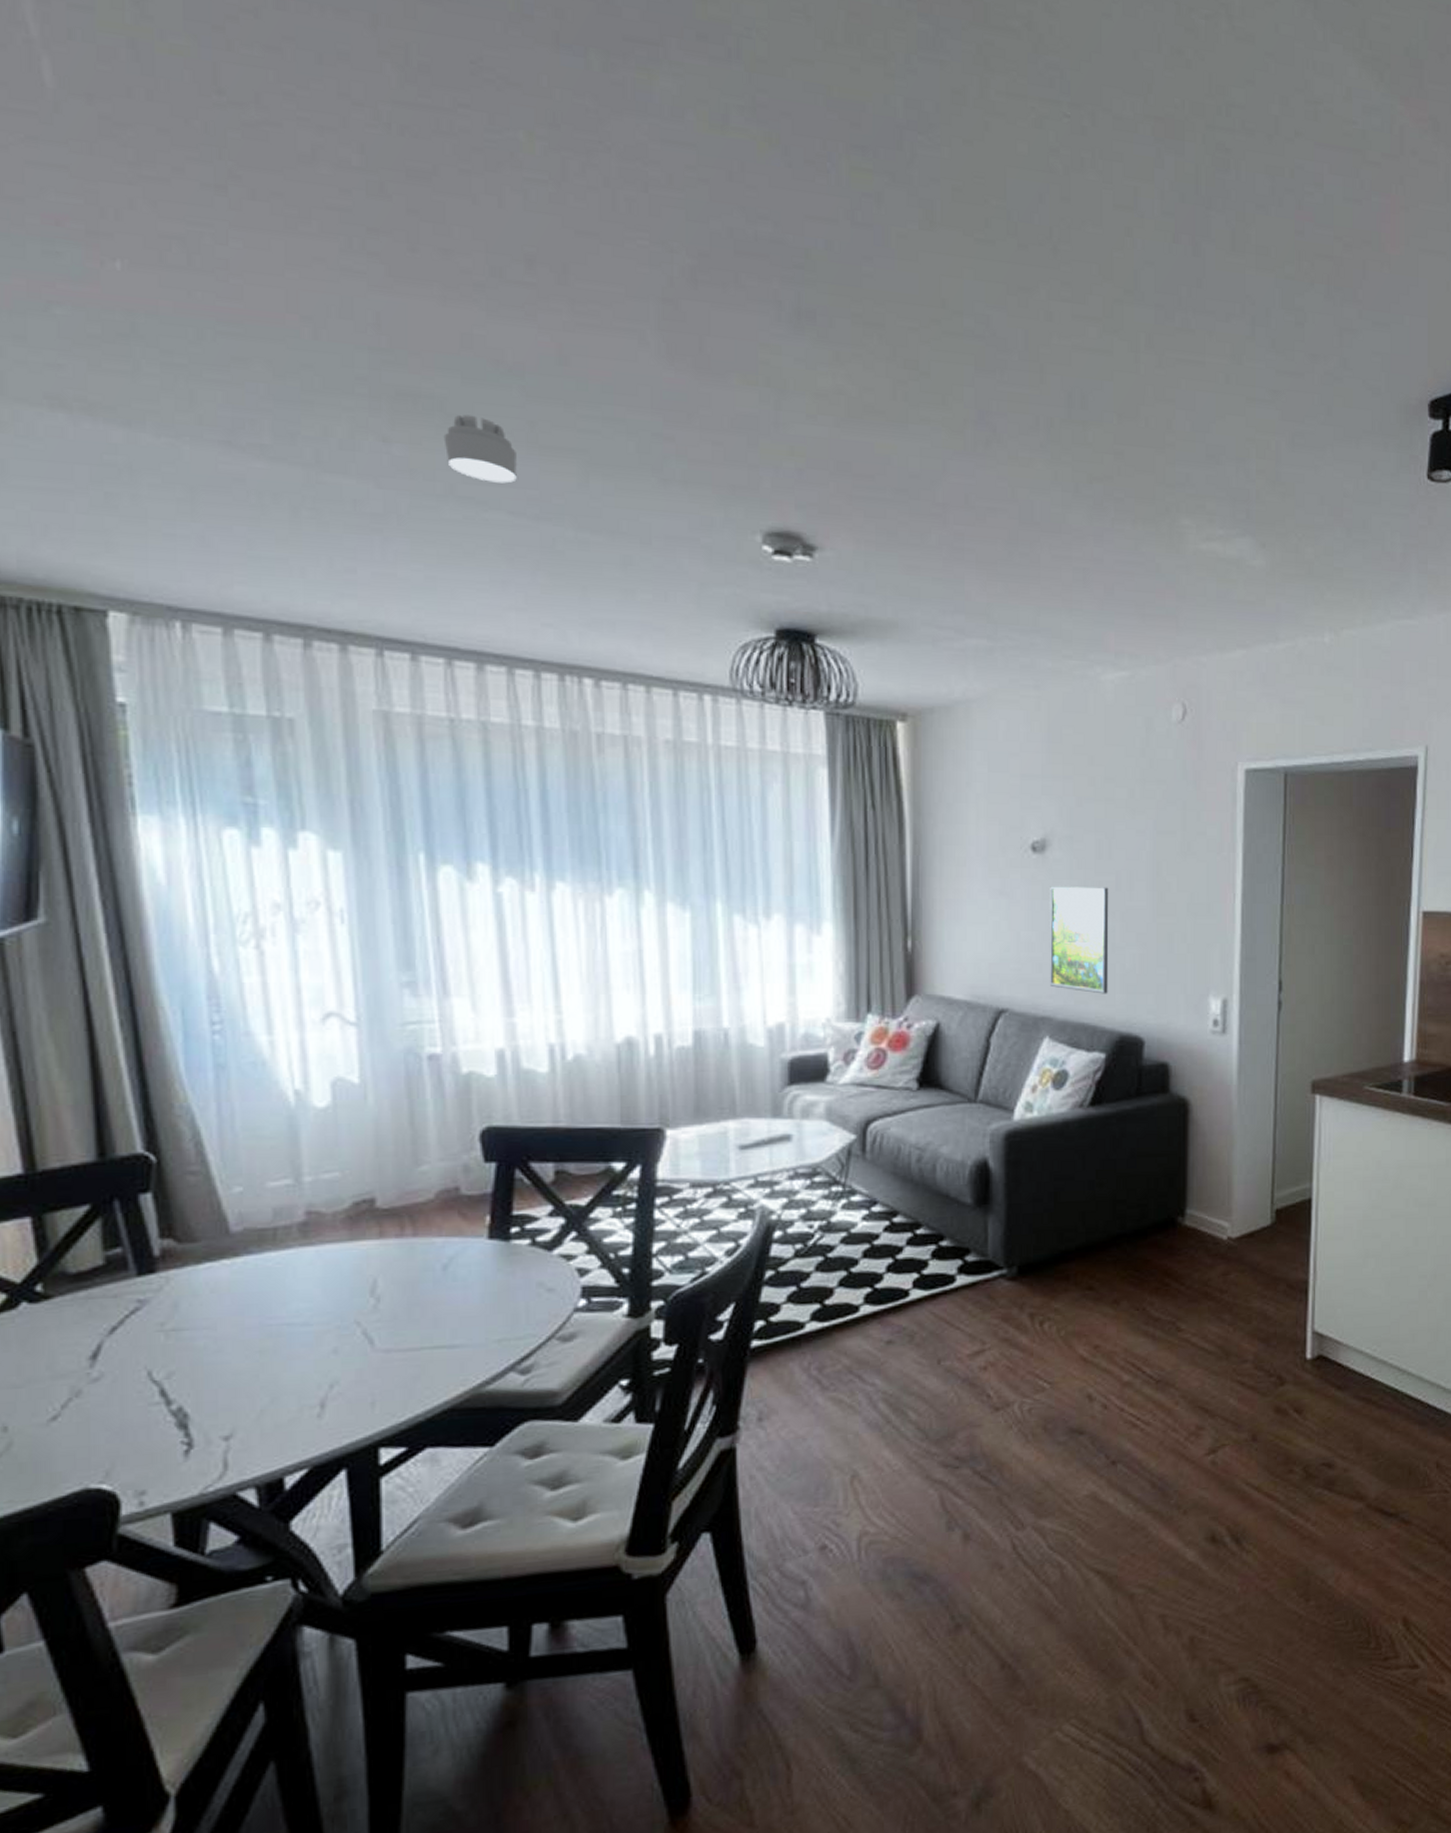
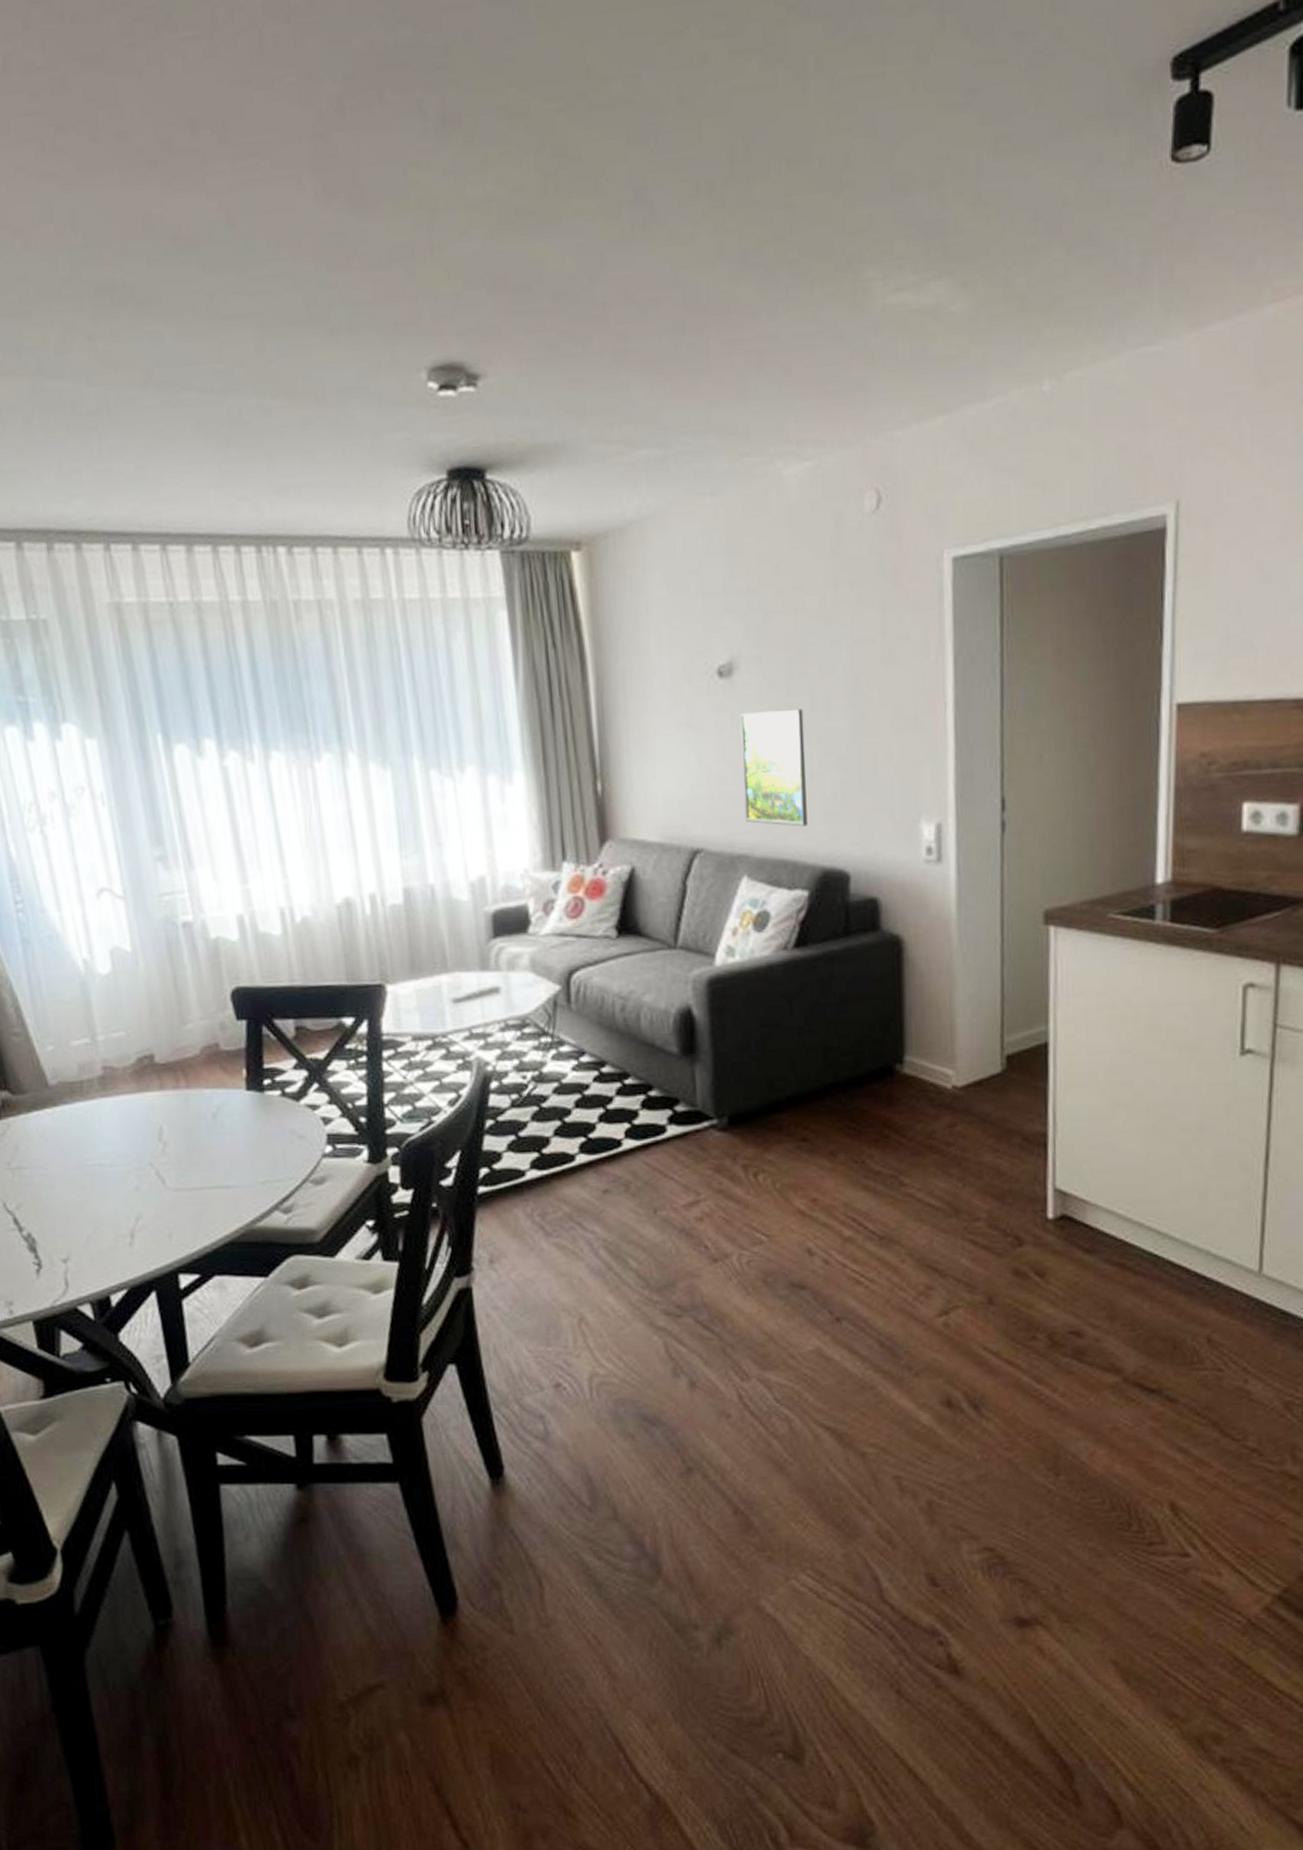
smoke detector: present [443,414,517,483] -> none [137,297,203,363]

